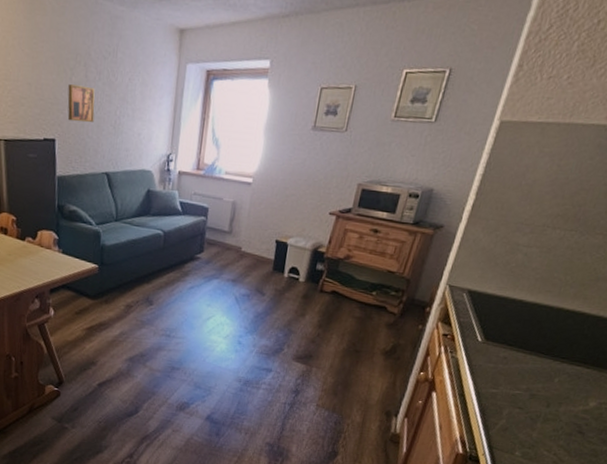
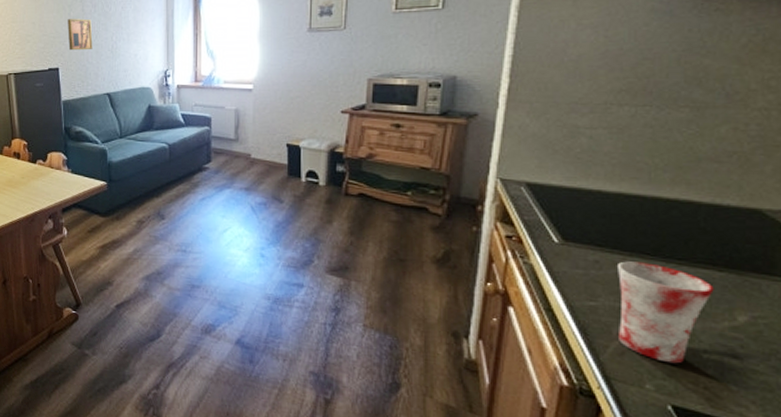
mug: none [506,358,581,437] -> present [618,261,714,364]

